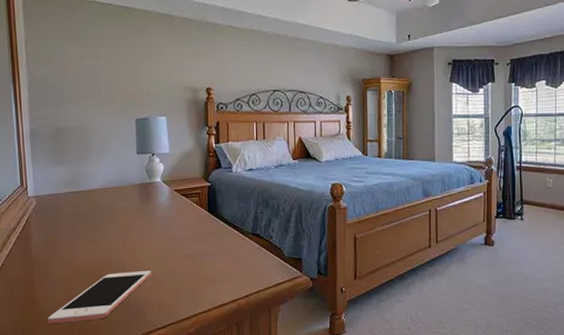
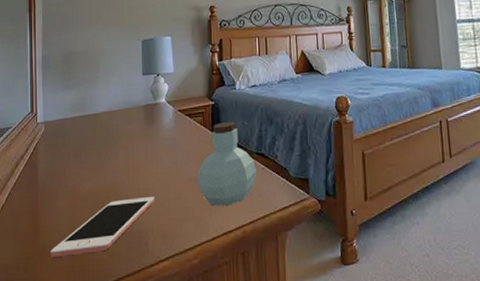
jar: none [192,203,253,281] -> present [196,121,257,207]

